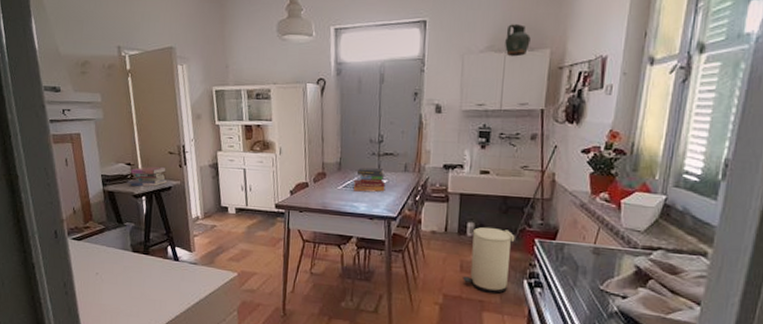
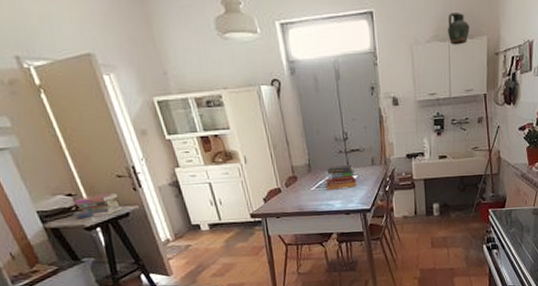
pedal bin: present [463,226,515,294] -> none [435,205,473,261]

